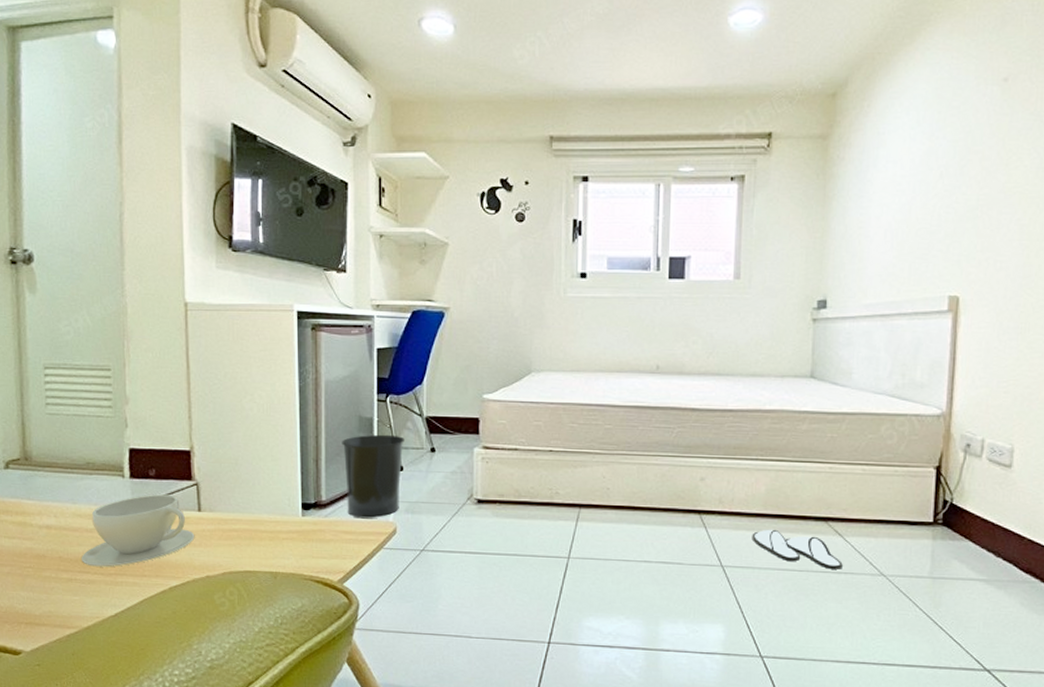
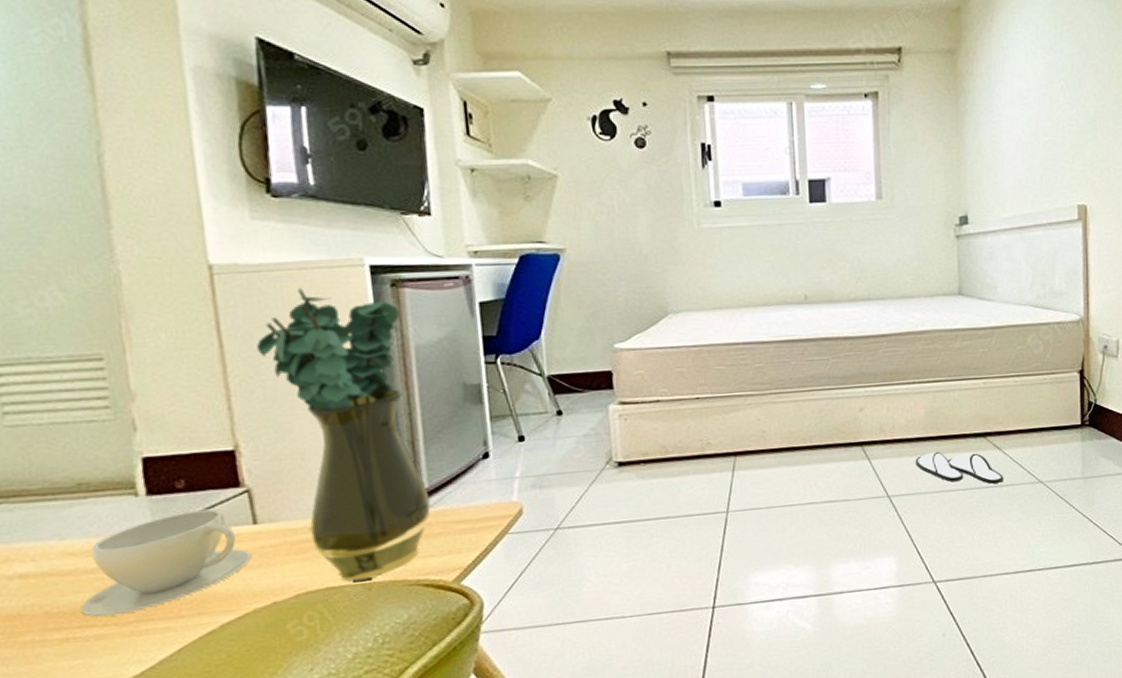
vase: none [212,326,326,569] -> present [257,288,431,582]
waste bin: present [342,434,404,519] -> none [443,400,524,504]

